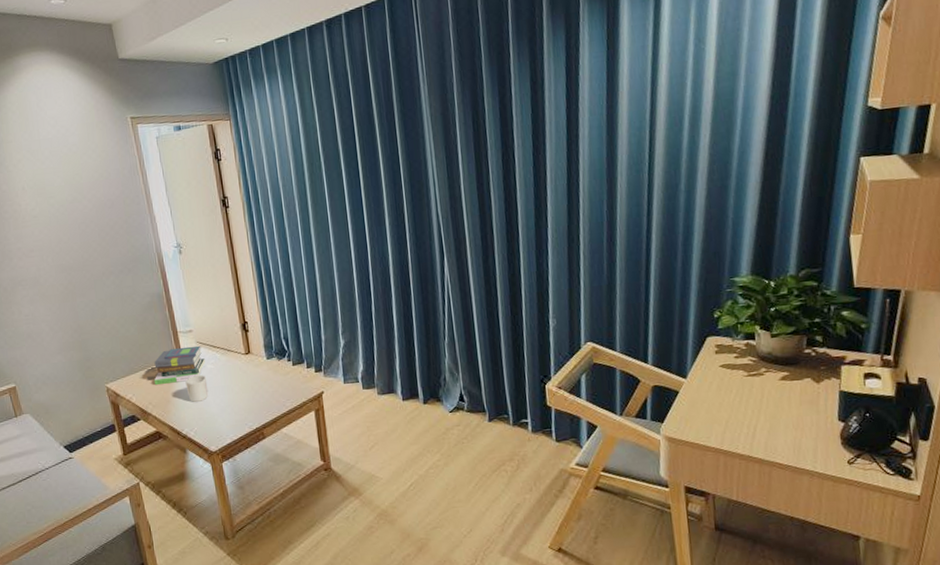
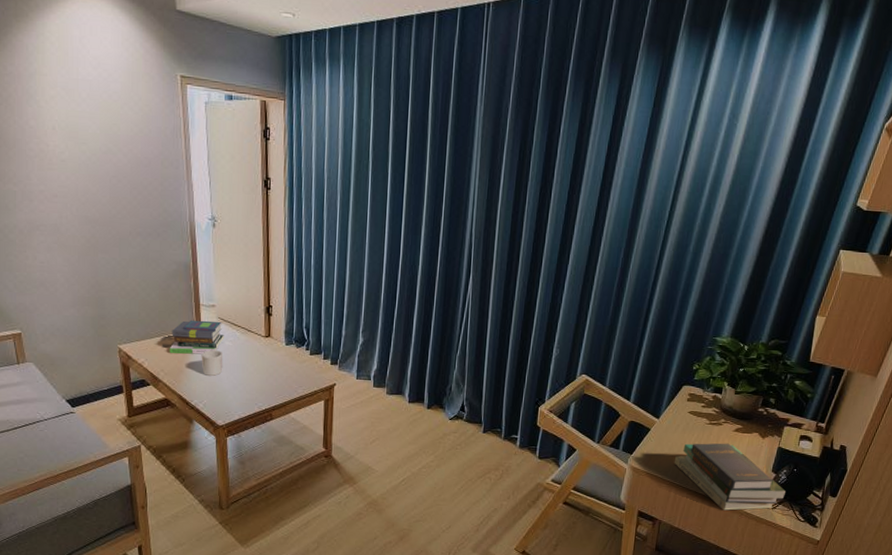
books: none [715,394,862,474] -> present [674,443,786,511]

